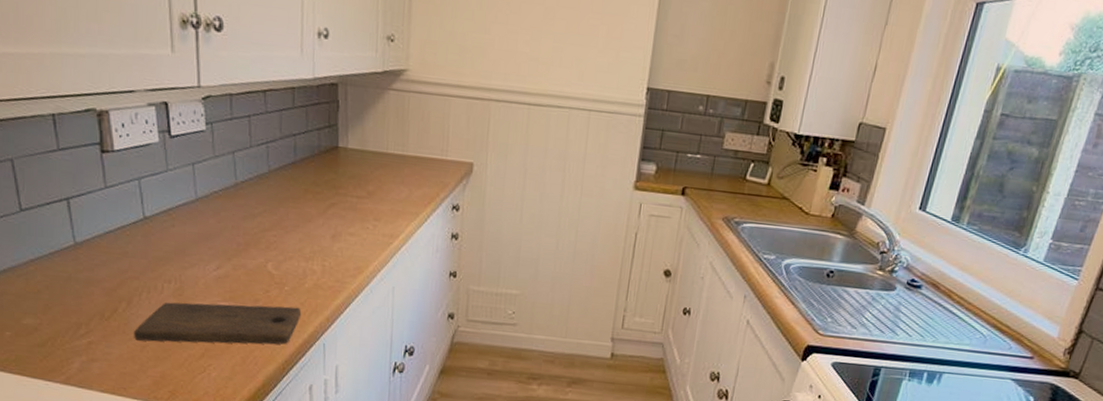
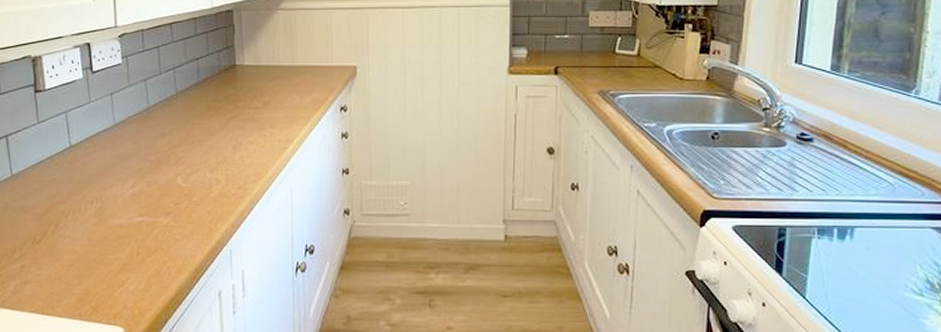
cutting board: present [134,302,301,345] -> none [61,216,208,261]

